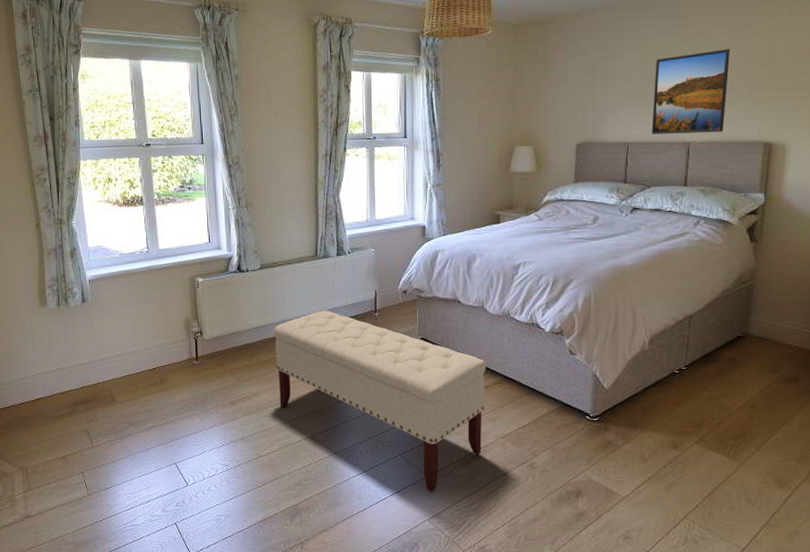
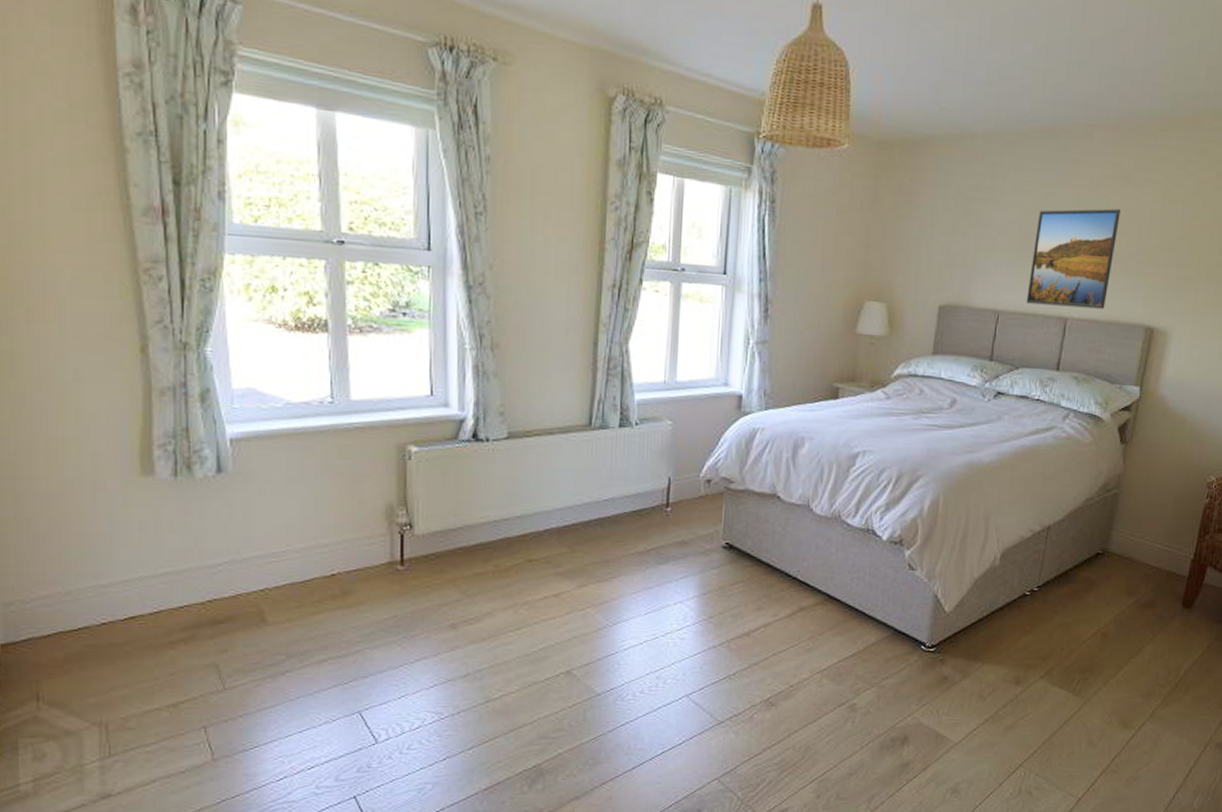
bench: present [273,310,486,492] -> none [520,501,806,743]

